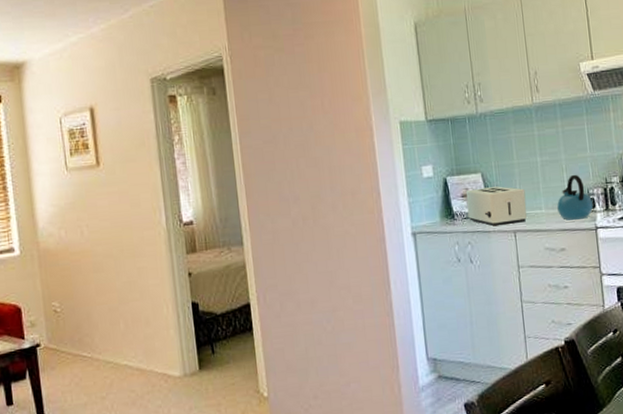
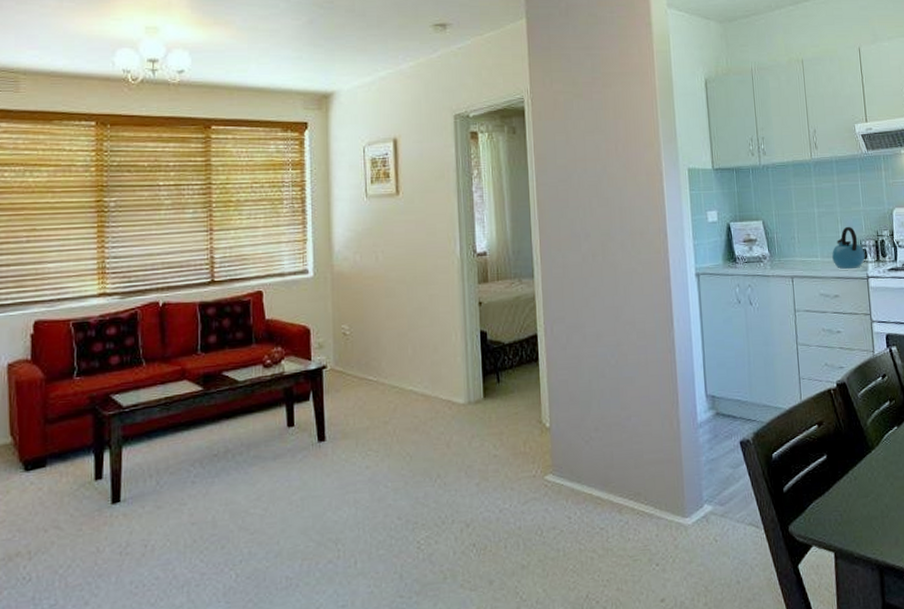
toaster: present [465,186,527,227] -> none [747,234,804,271]

